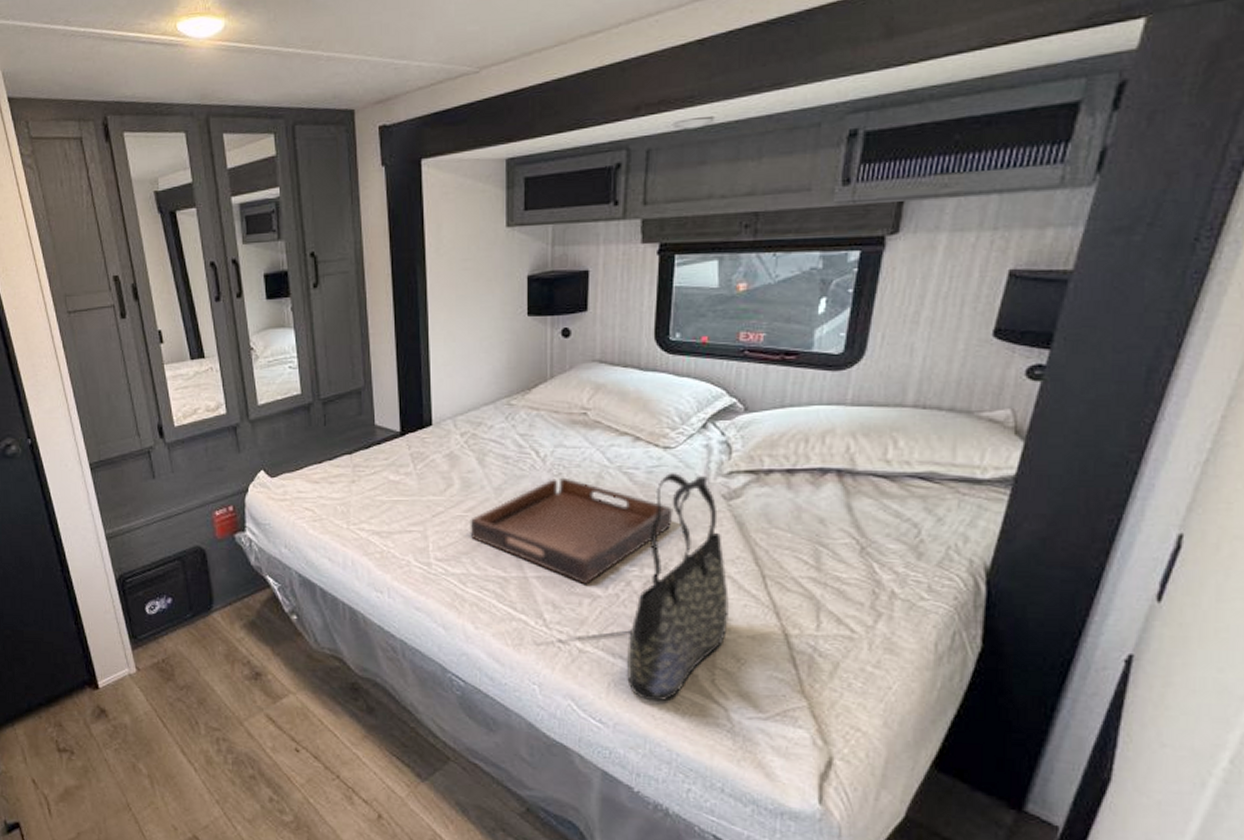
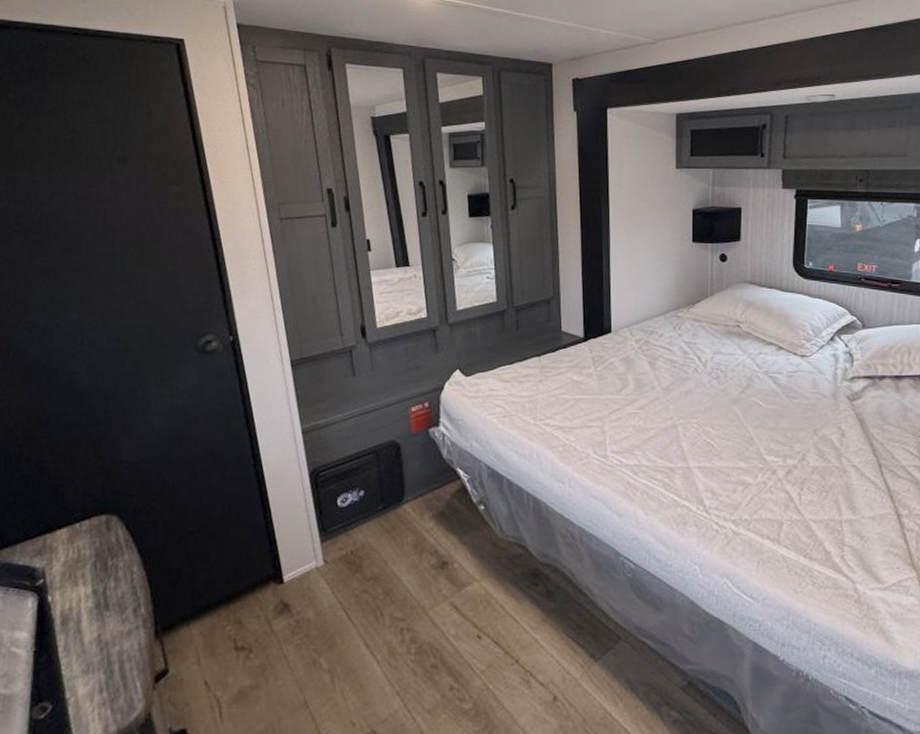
serving tray: present [470,477,673,584] -> none [642,380,809,473]
tote bag: present [627,473,729,702] -> none [773,377,854,577]

